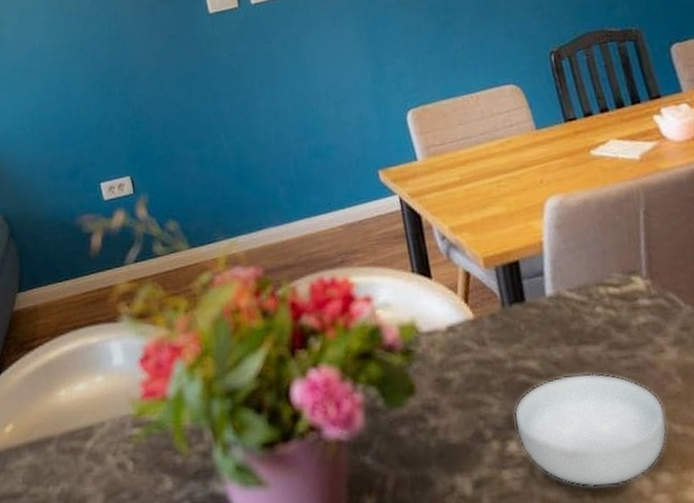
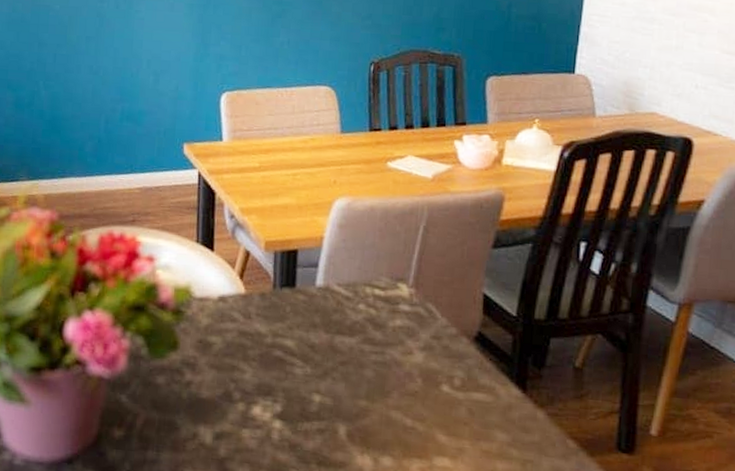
cereal bowl: present [513,373,668,488] -> none [262,358,400,460]

